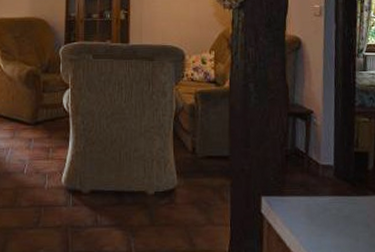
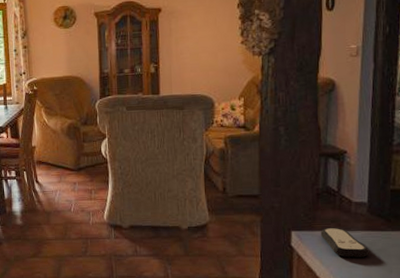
remote control: none [289,193,337,226] -> present [320,228,369,258]

